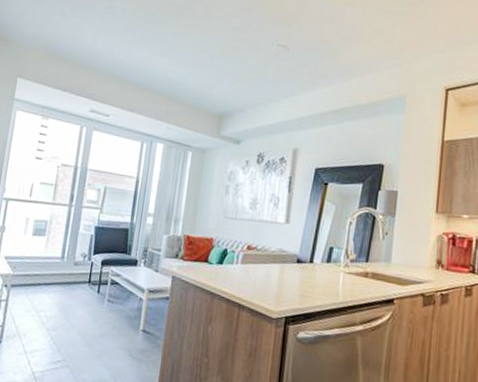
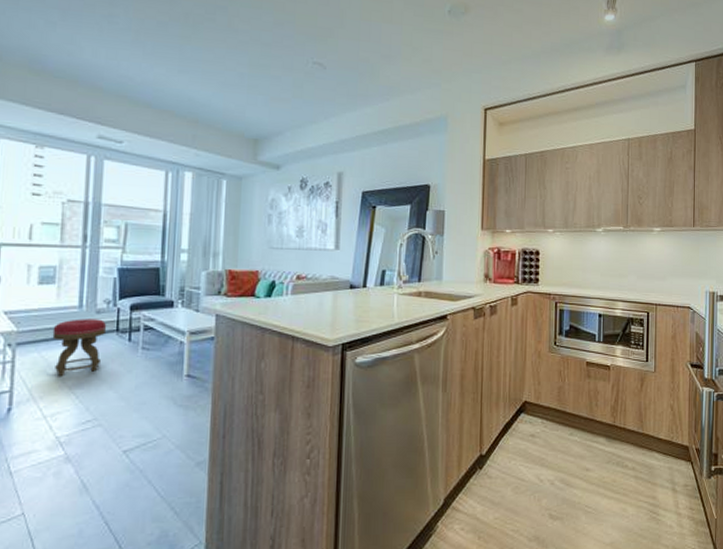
stool: none [37,268,82,318] -> present [52,319,107,376]

